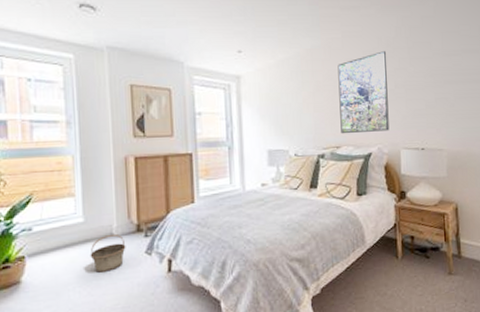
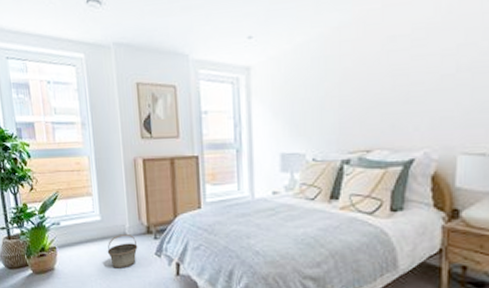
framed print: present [337,51,389,134] -> none [373,21,447,135]

